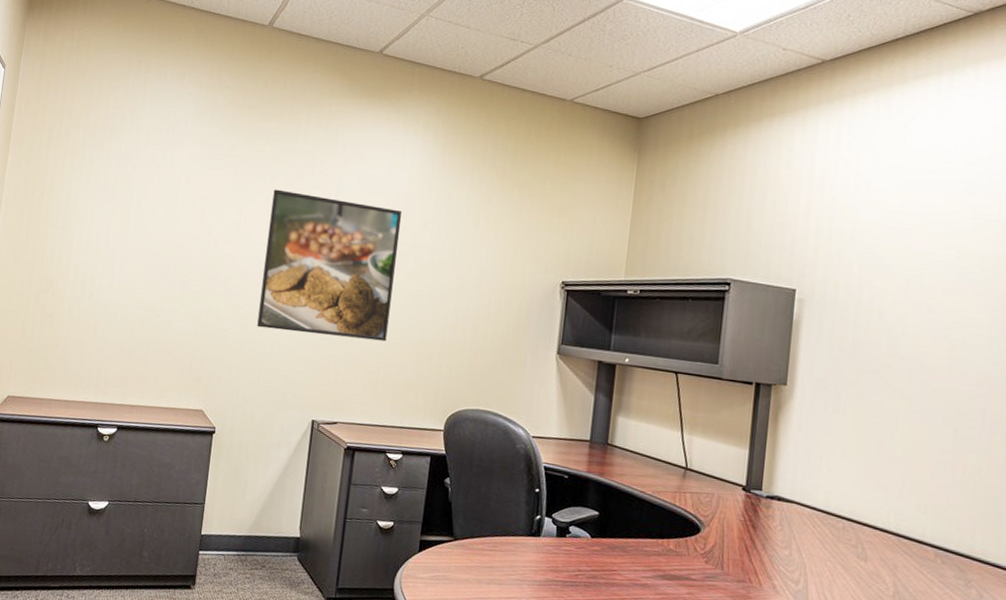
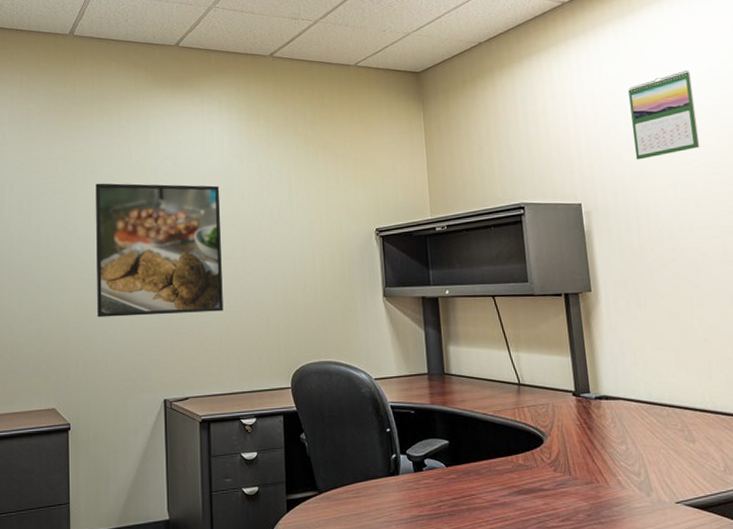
calendar: none [869,157,956,252] -> present [628,69,700,160]

